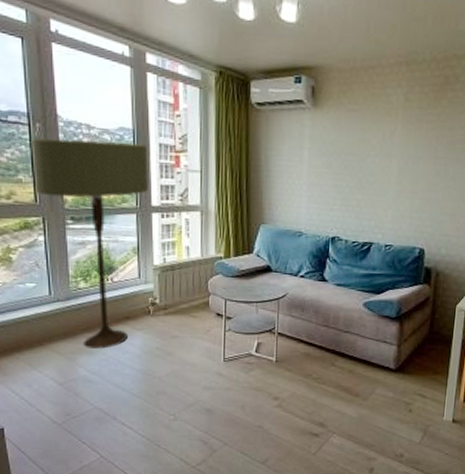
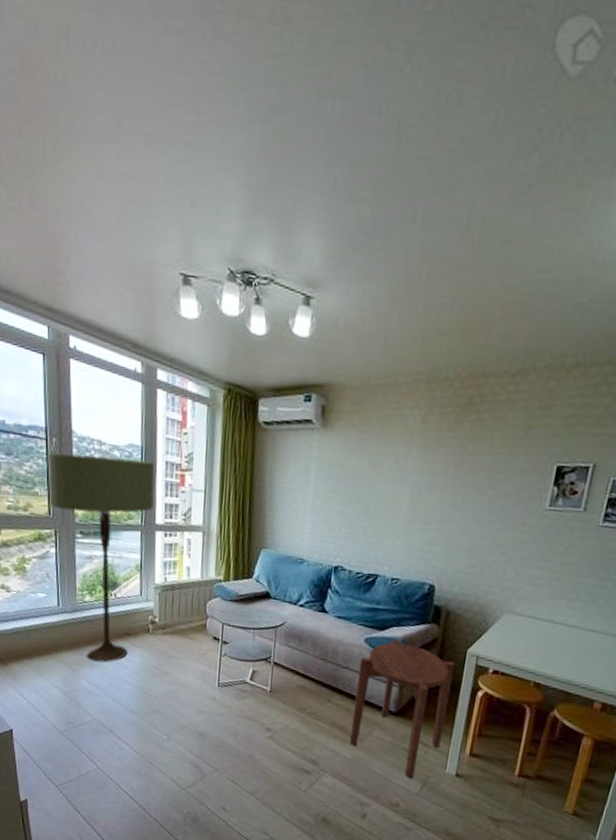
side table: none [354,300,446,429] -> present [349,638,455,779]

